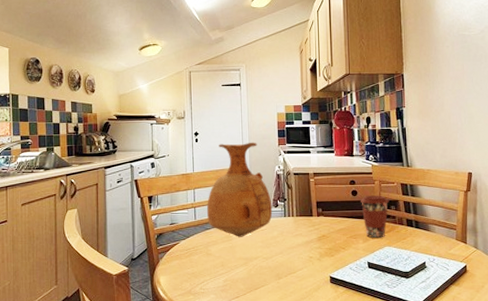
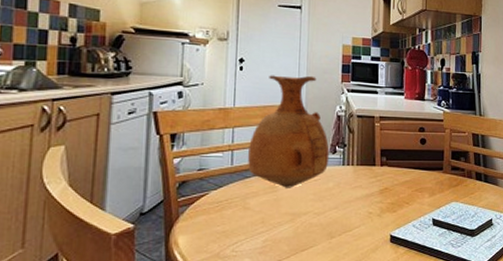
coffee cup: present [361,195,389,239] -> none [429,145,459,193]

